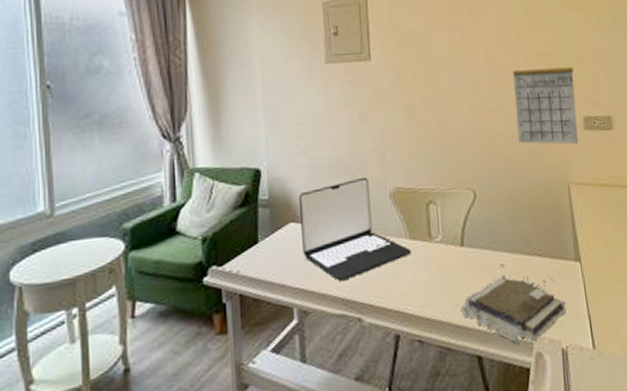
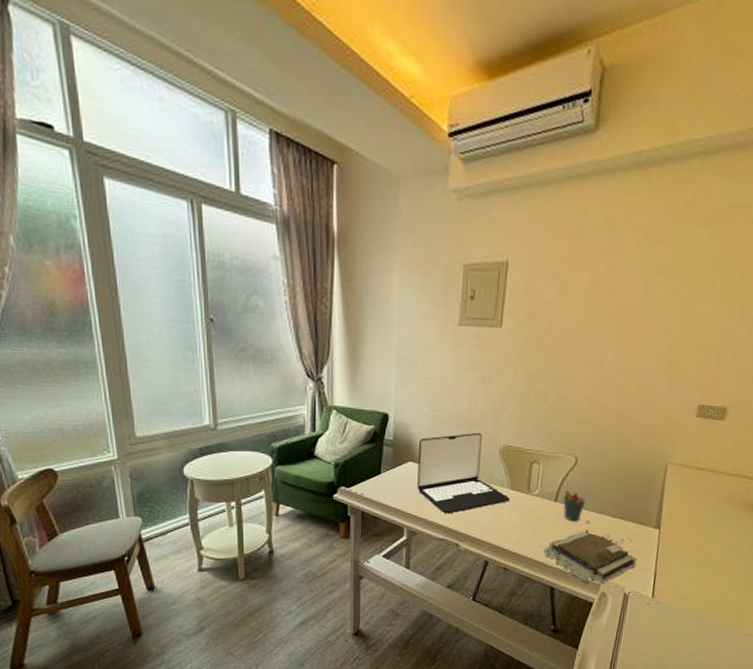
pen holder: none [469,230,495,268] -> present [563,490,587,522]
calendar: present [512,67,579,145] -> none [628,353,702,430]

